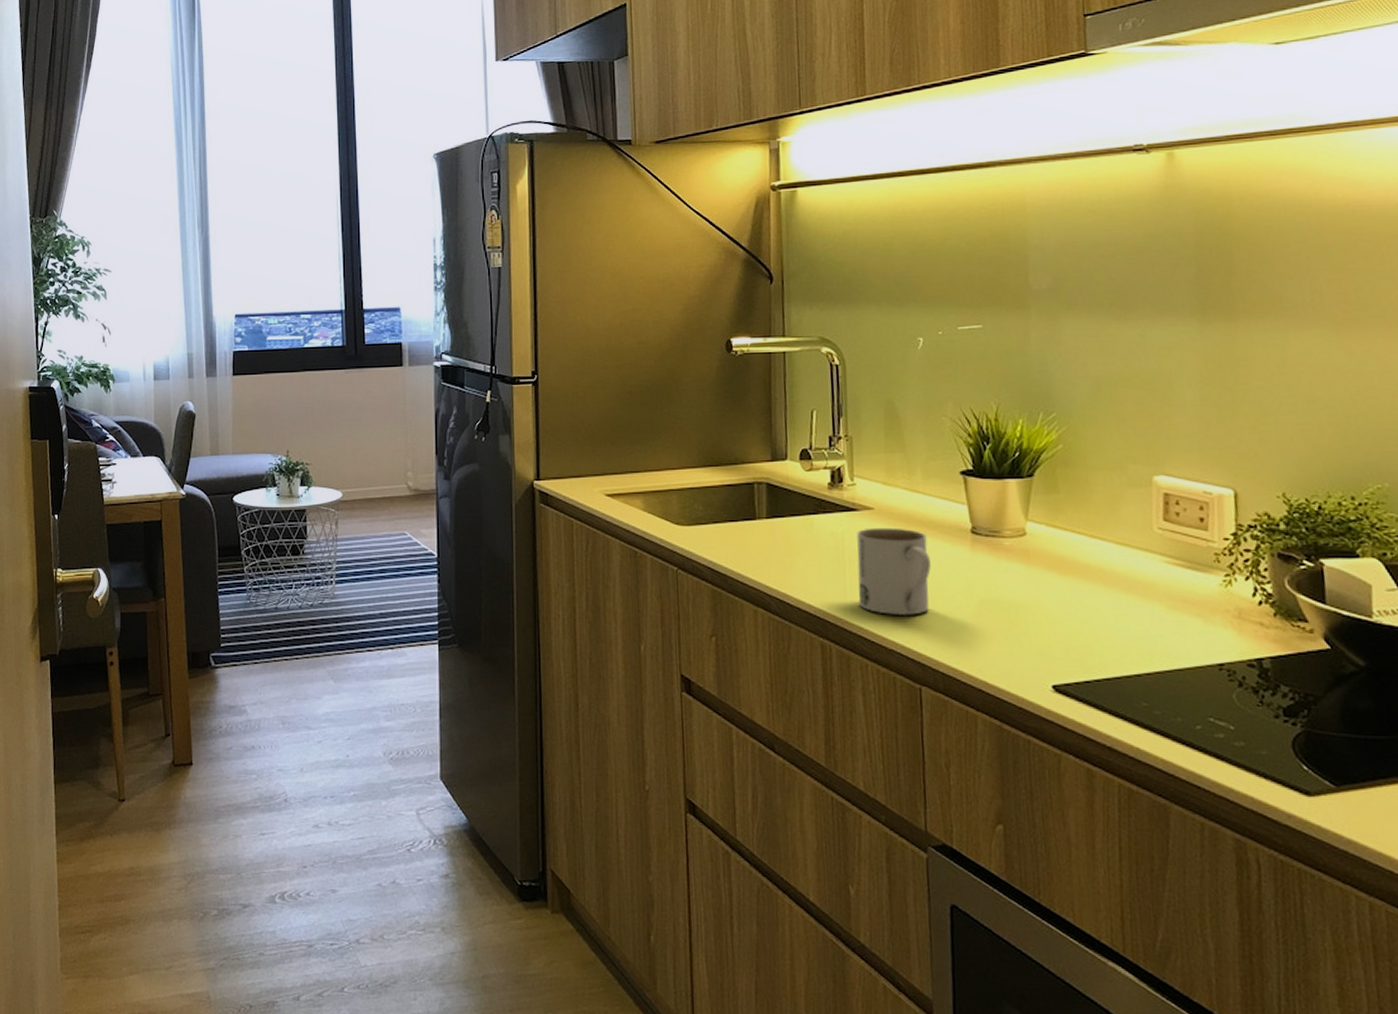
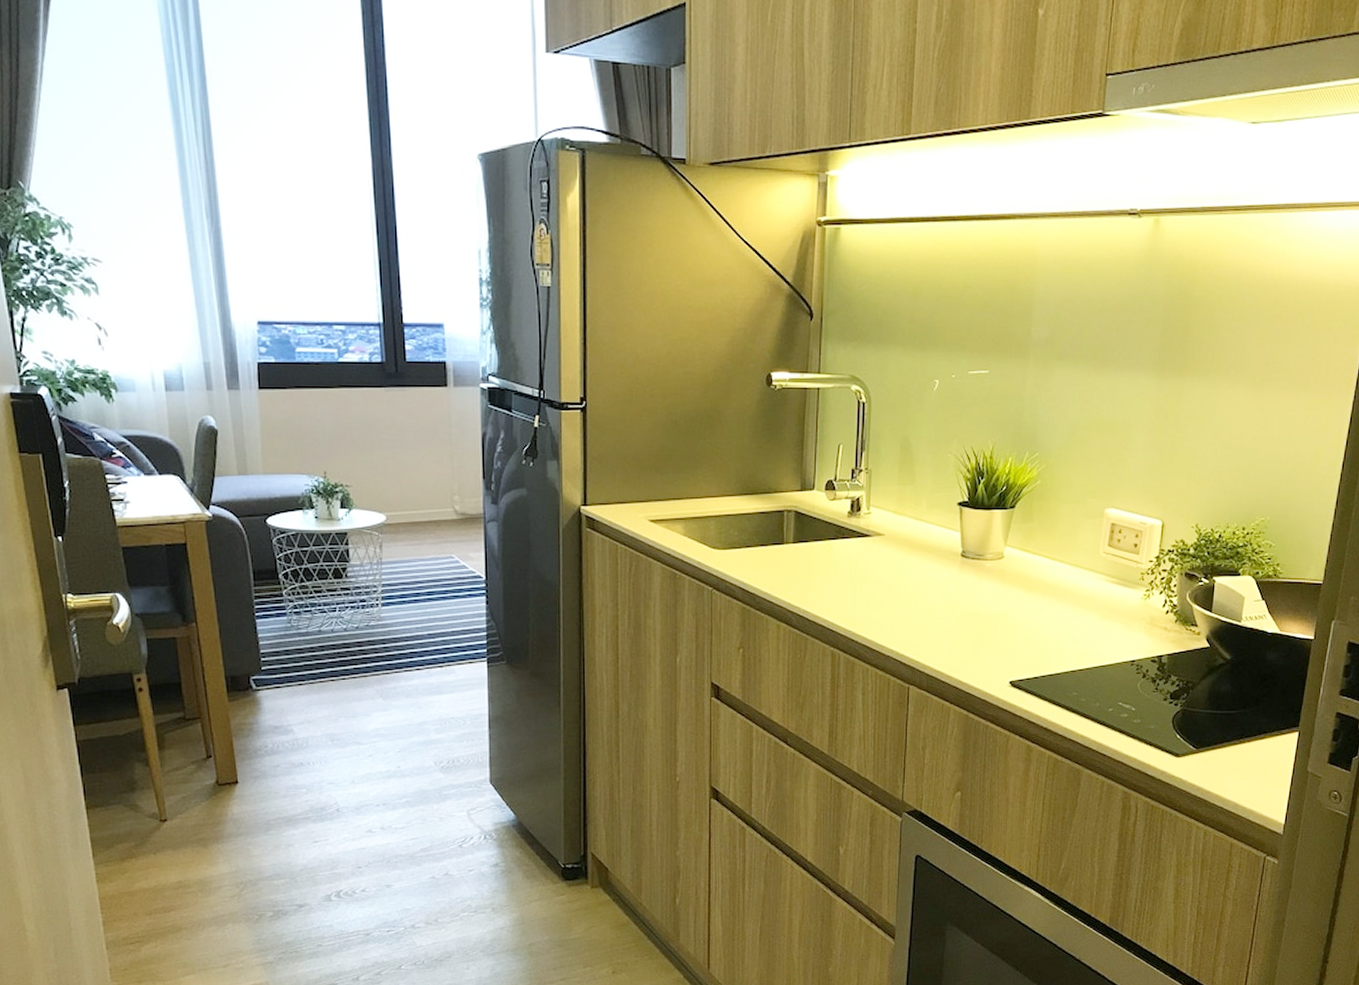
mug: present [857,527,931,615] -> none [865,551,926,627]

